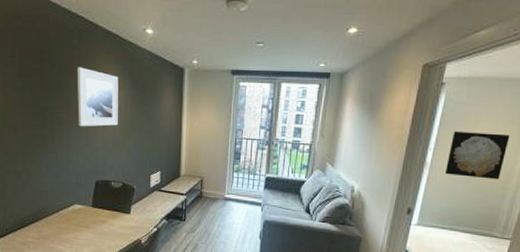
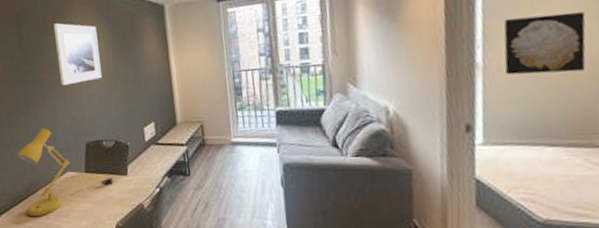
desk lamp: none [28,162,119,240] -> present [17,128,116,217]

